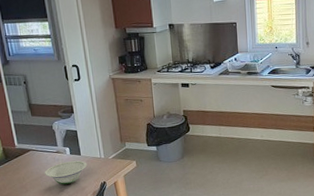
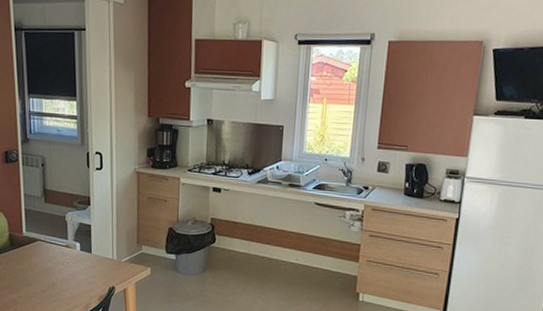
bowl: present [44,160,88,185] -> none [49,258,97,284]

